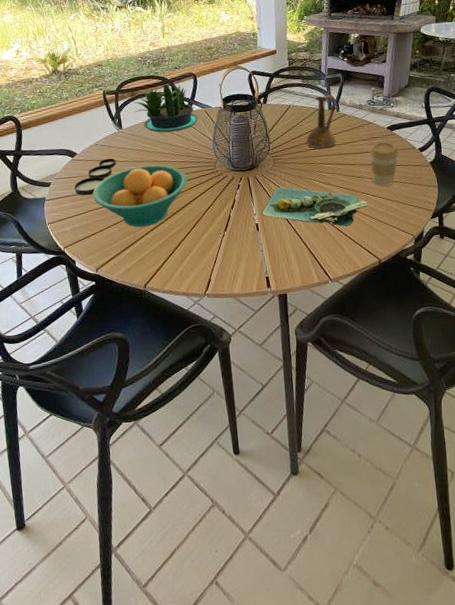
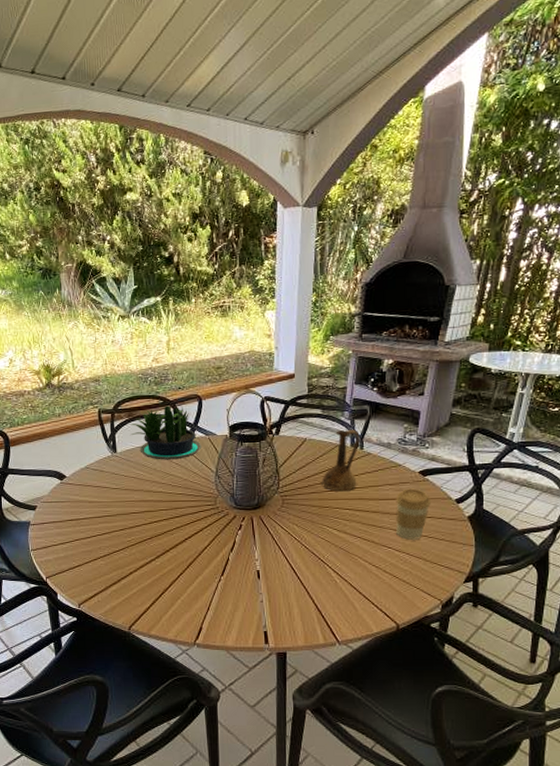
plate: present [74,158,116,196] -> none [62,484,108,523]
fruit bowl: present [92,164,187,227] -> none [80,494,184,563]
platter: present [261,186,368,227] -> none [264,531,389,582]

